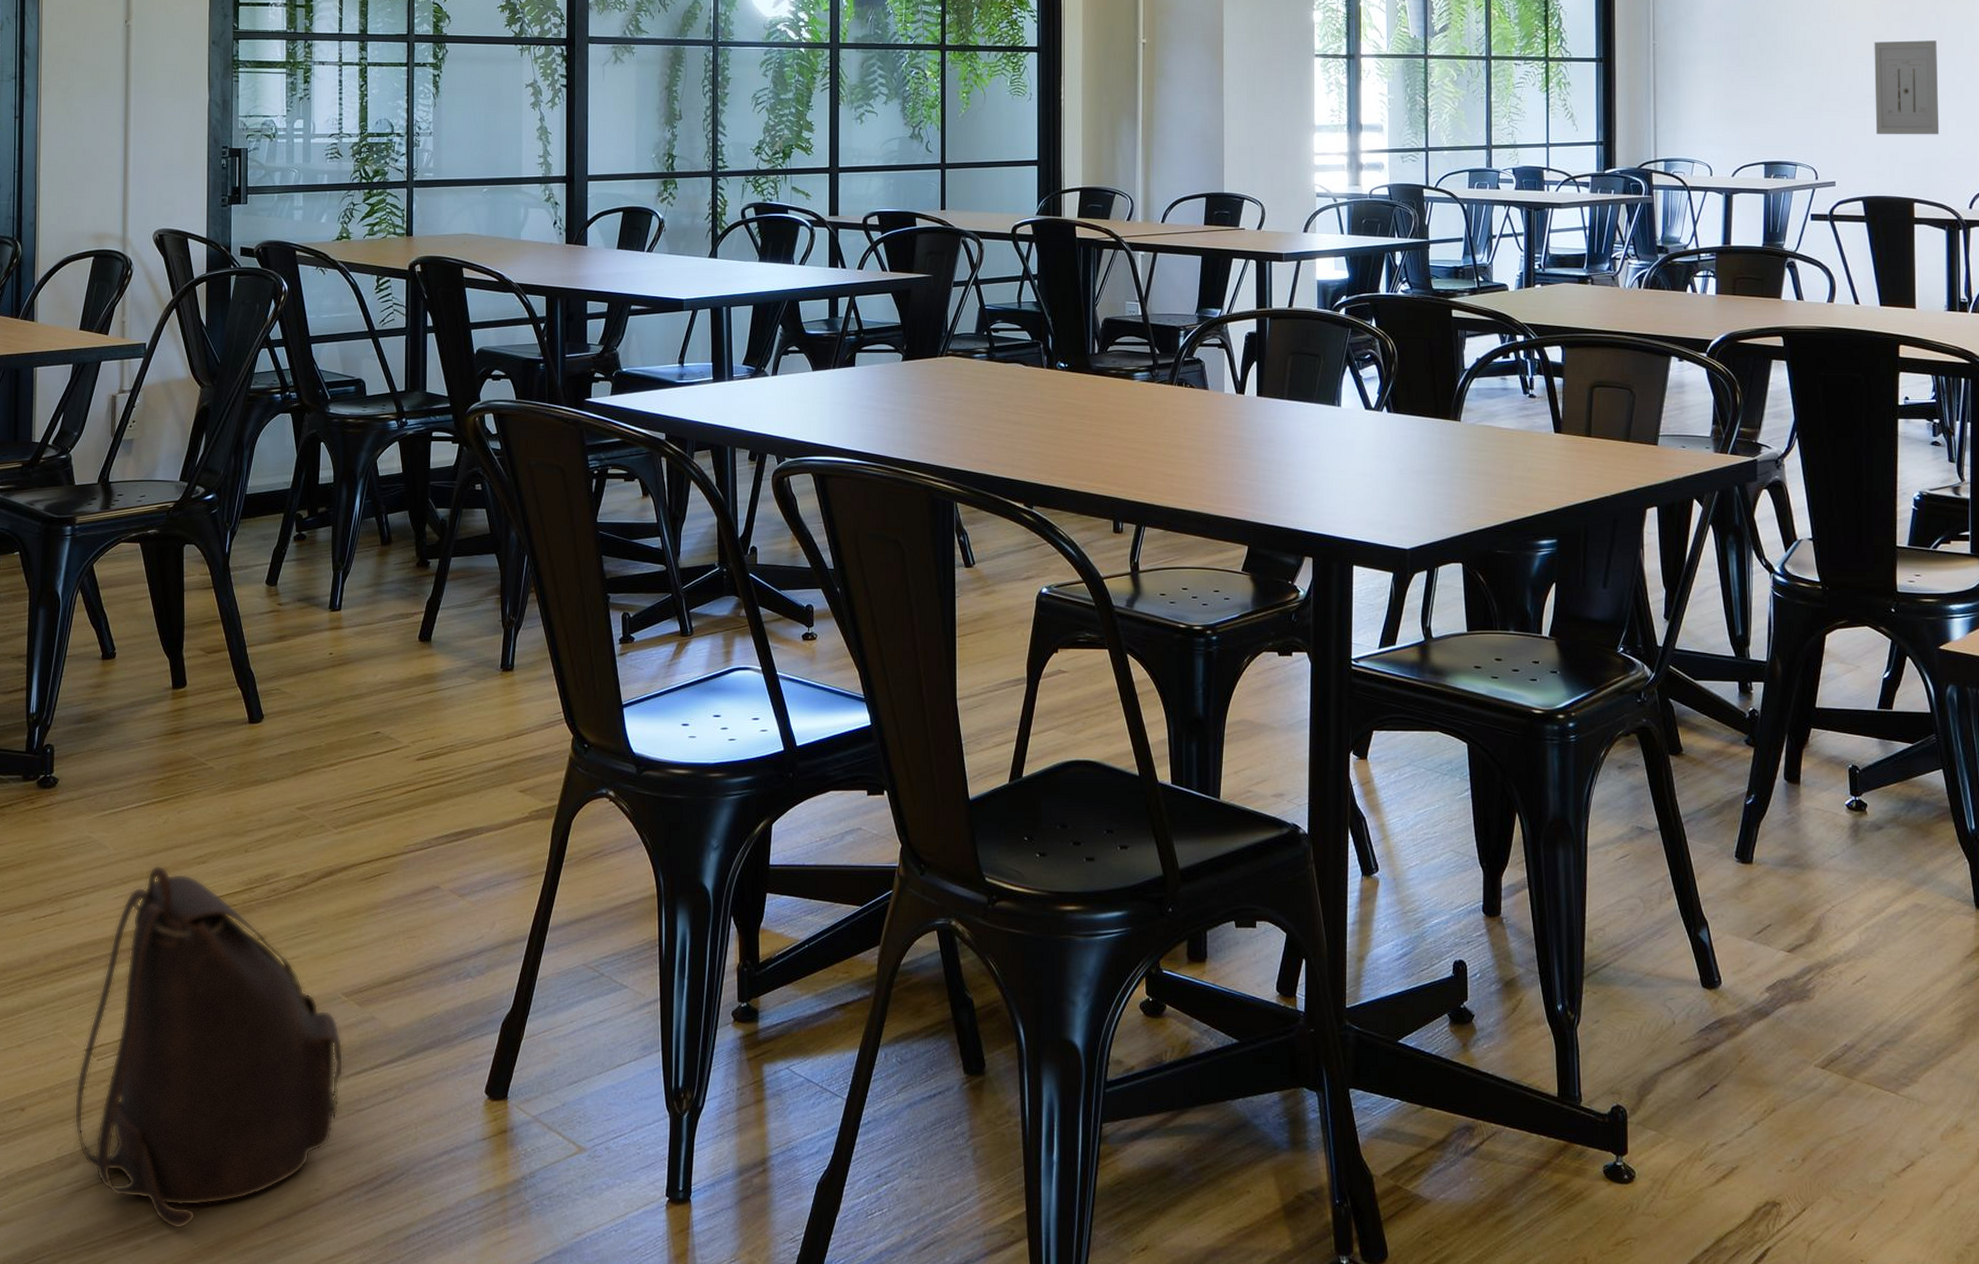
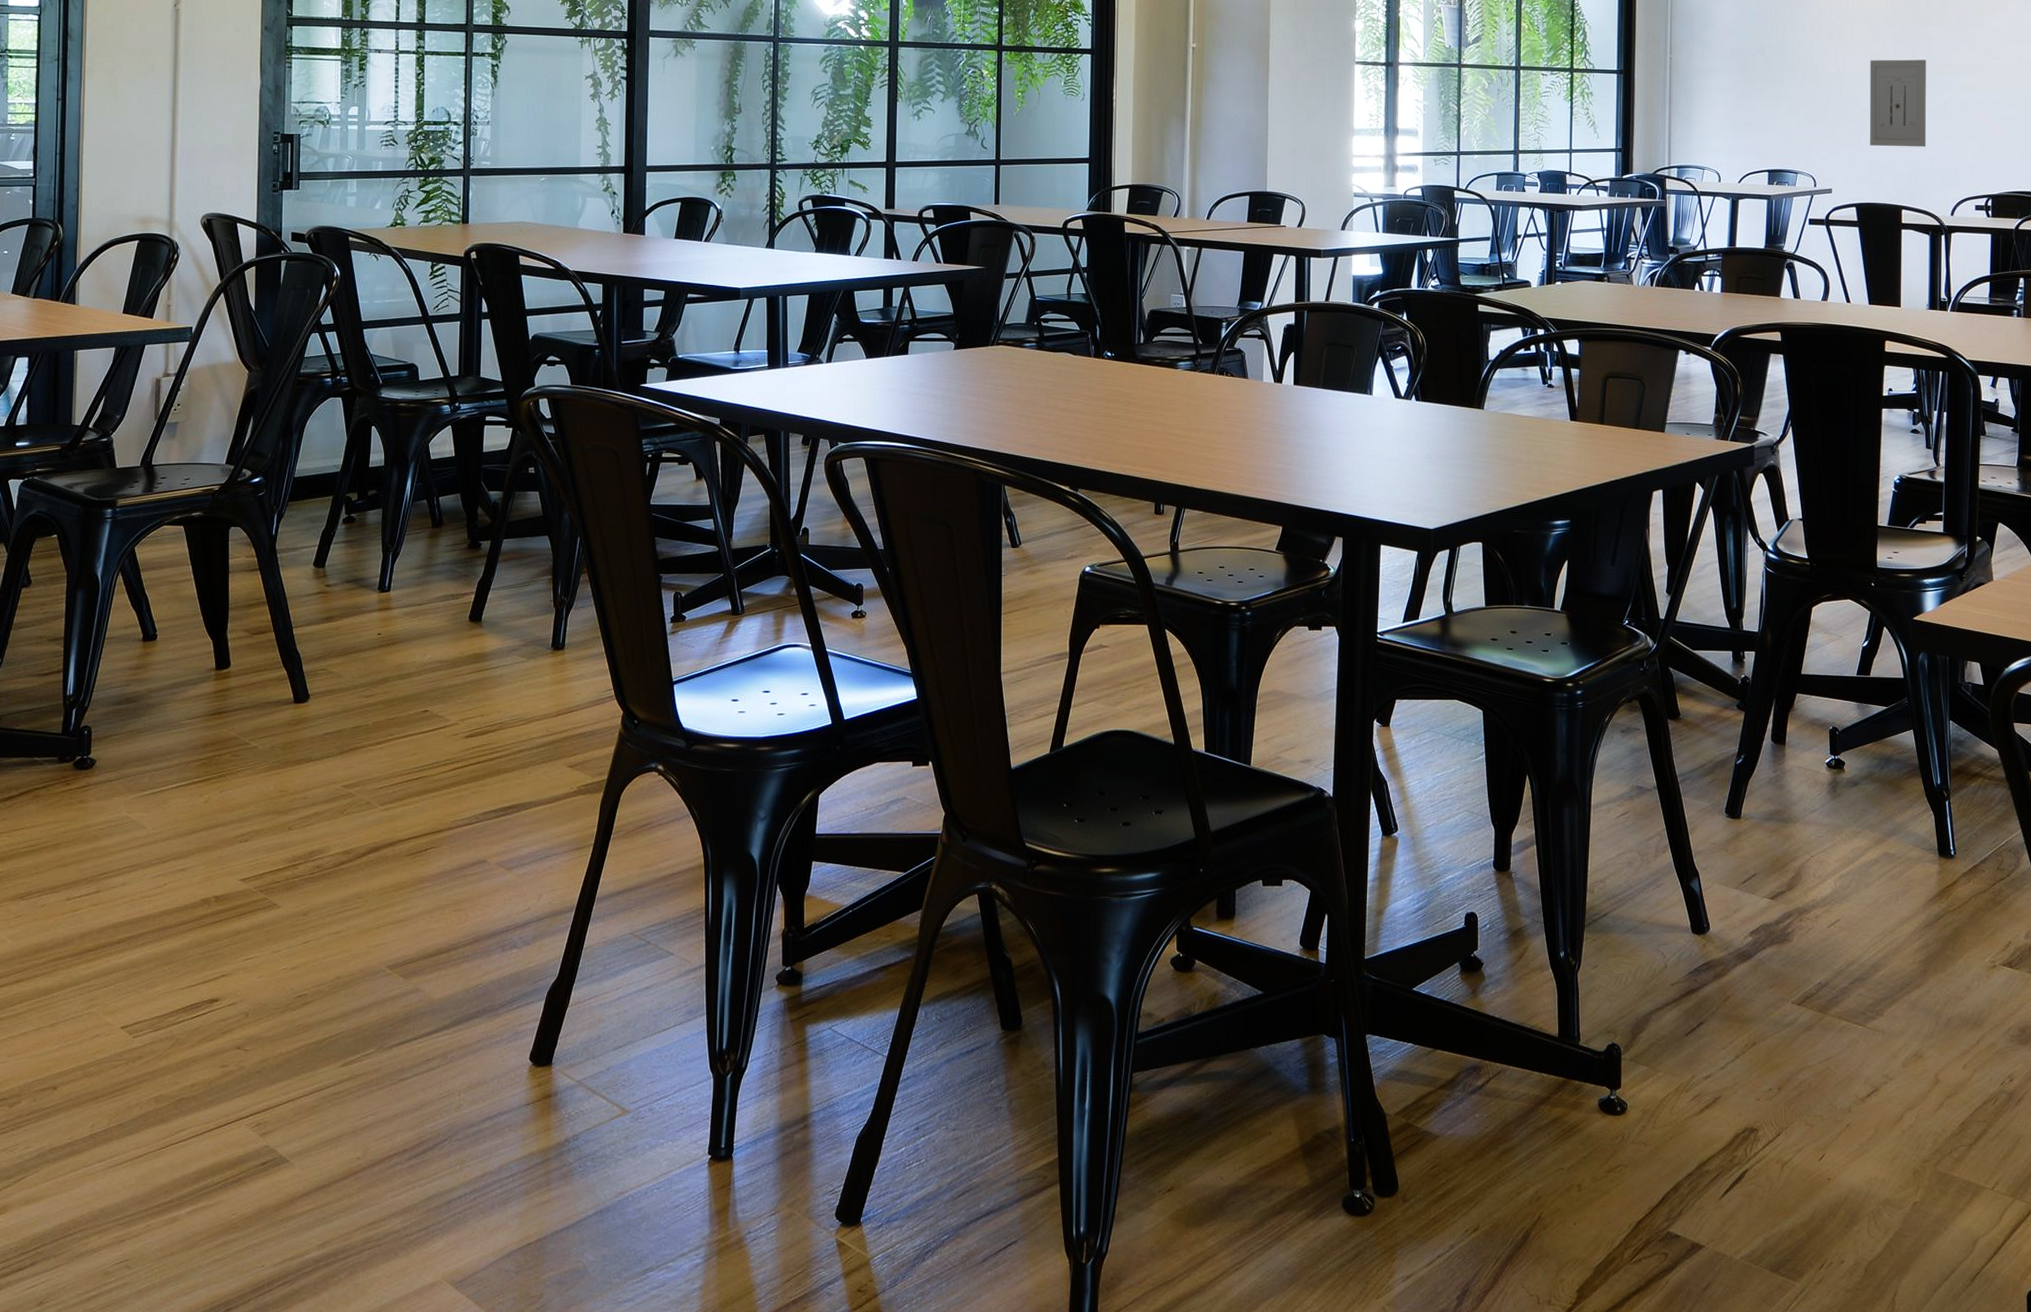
backpack: present [74,864,344,1230] -> none [108,843,387,1201]

